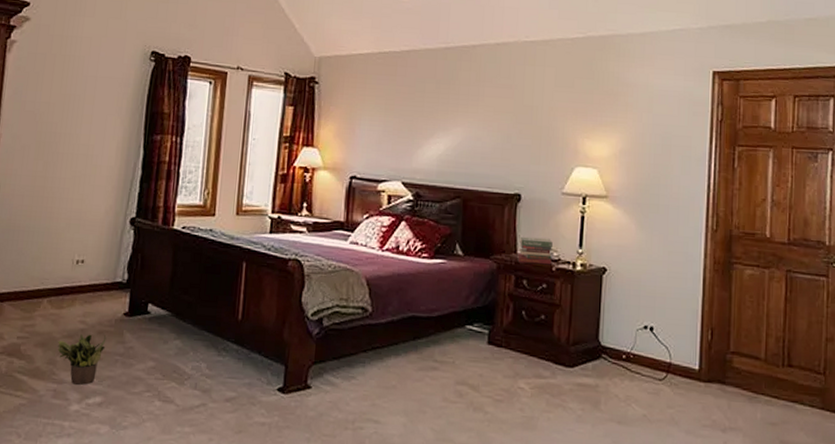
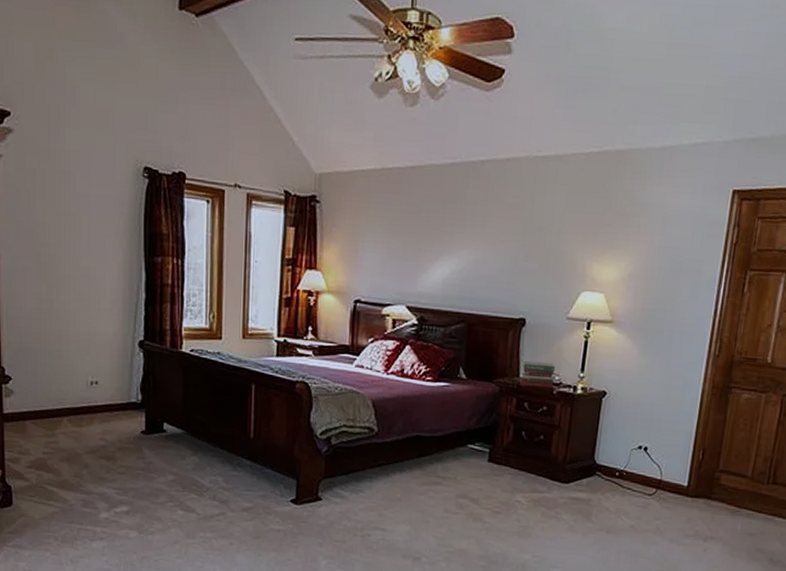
potted plant: present [57,333,107,385] -> none [82,450,127,496]

